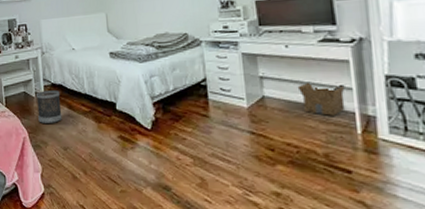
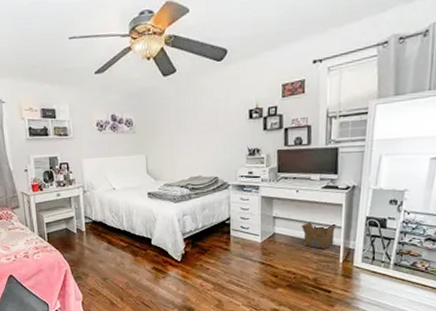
wastebasket: present [36,90,63,123] -> none [78,227,102,257]

